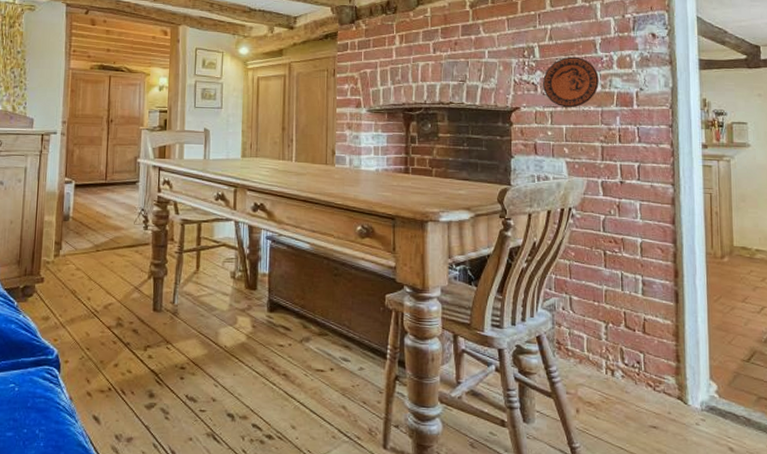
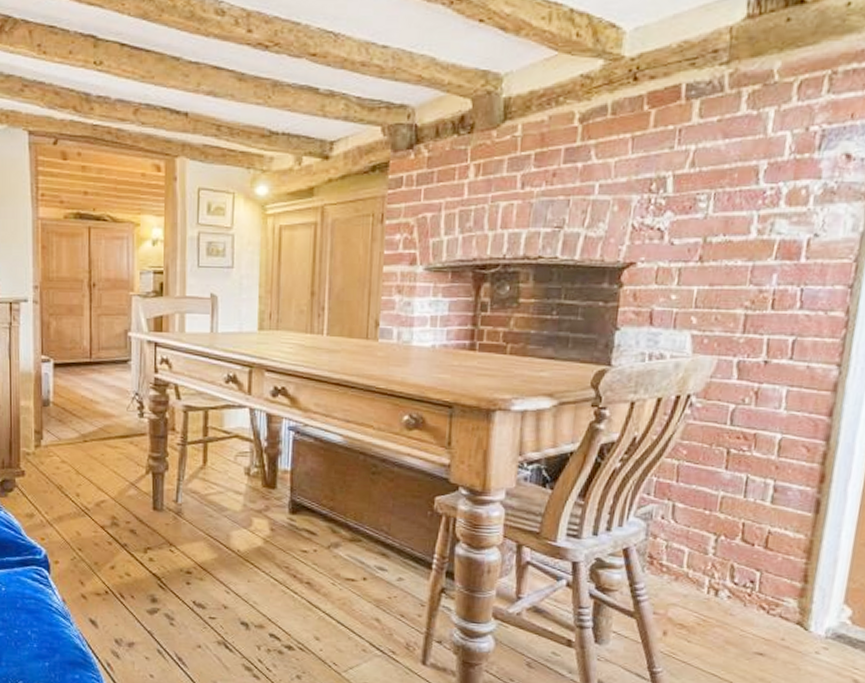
decorative plate: present [543,56,599,108] -> none [672,190,757,263]

